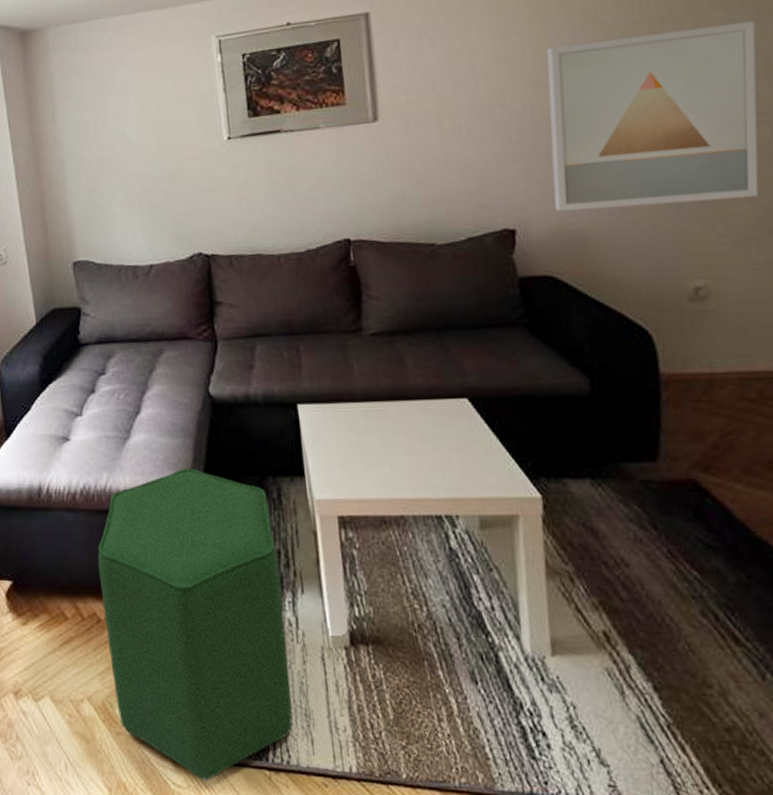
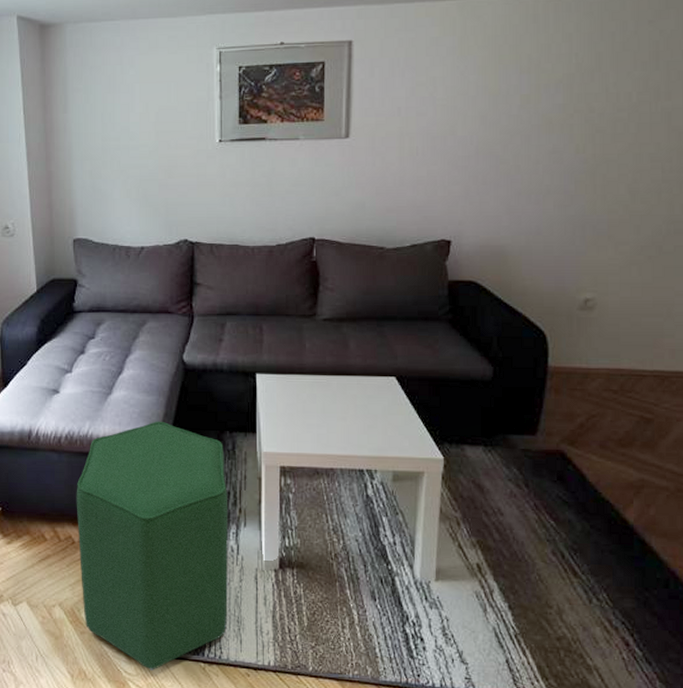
wall art: present [546,21,759,211] -> none [485,82,664,229]

